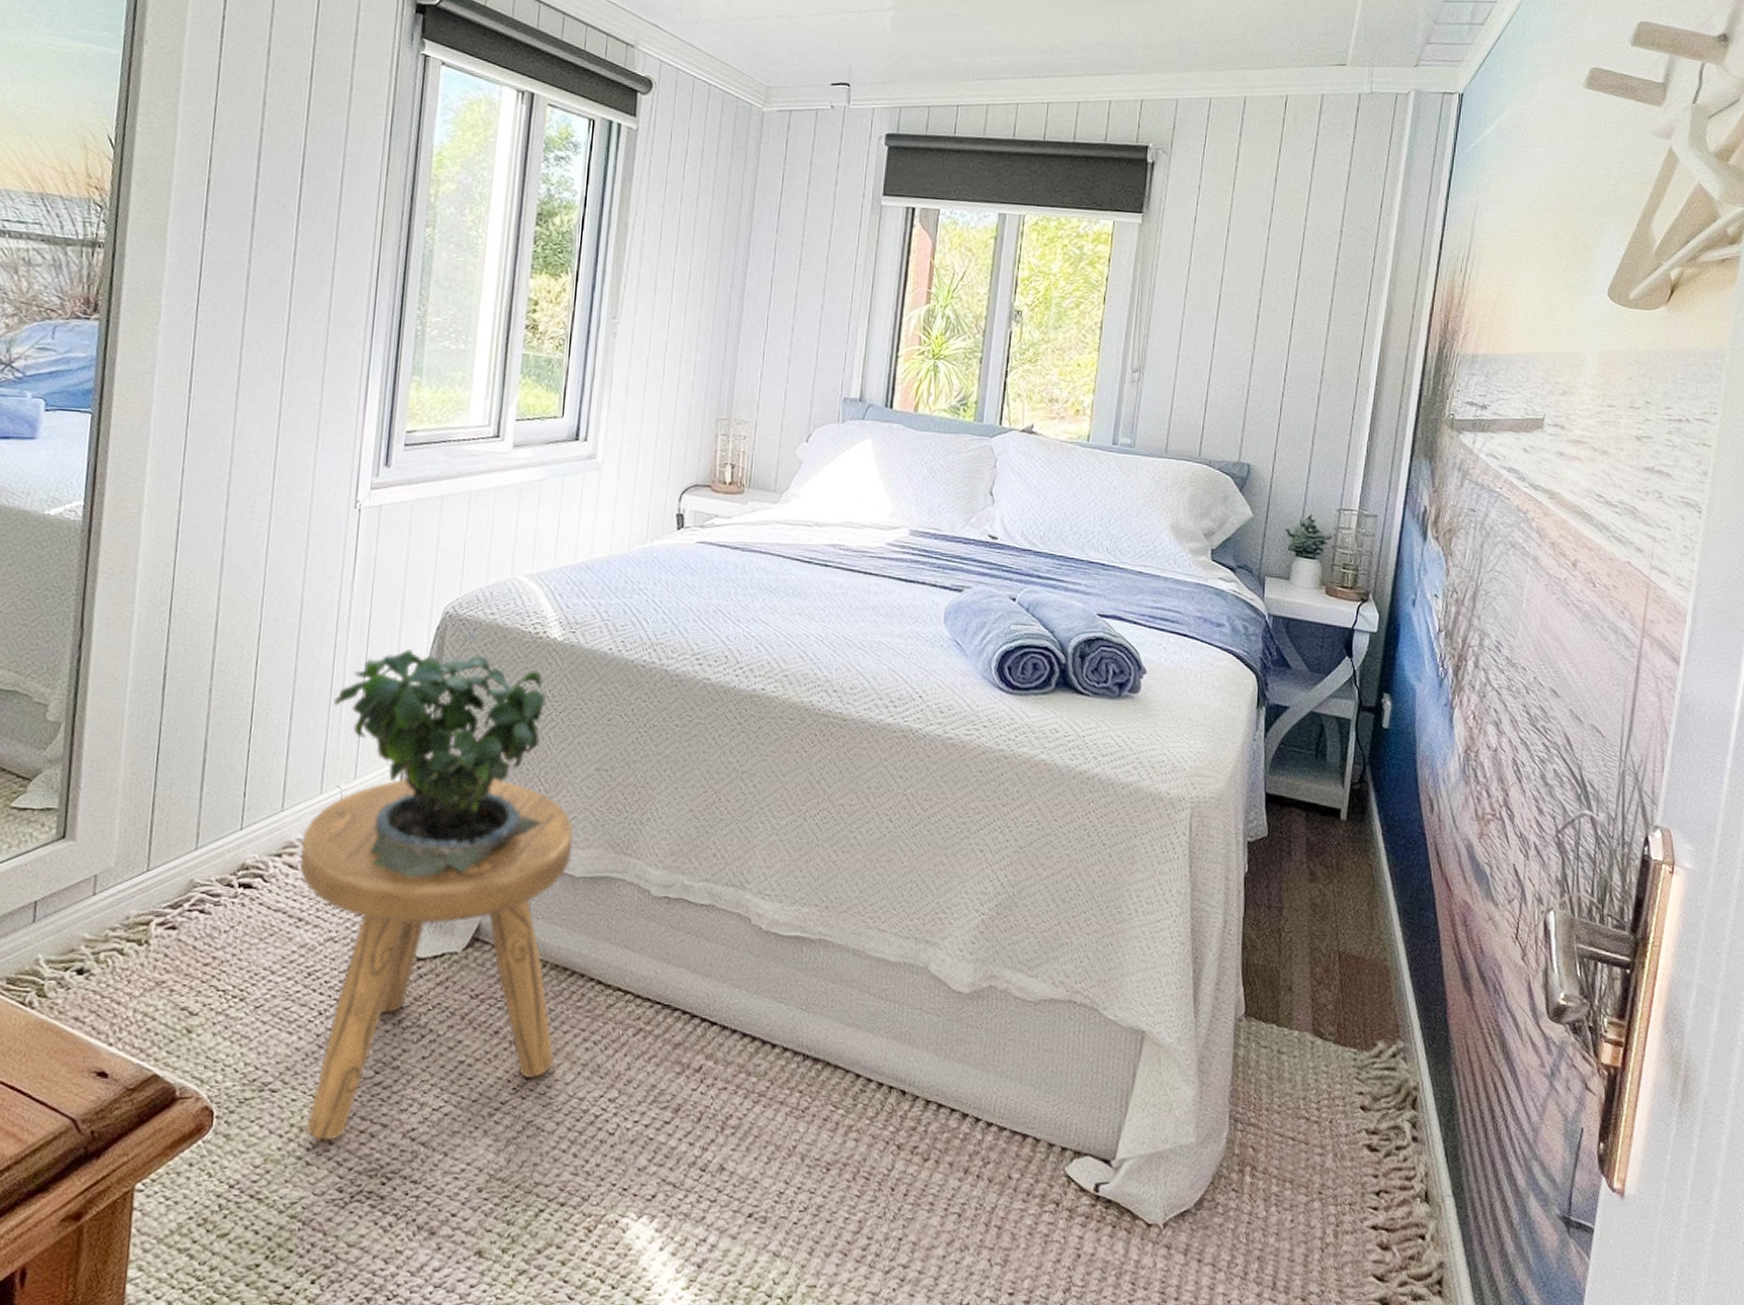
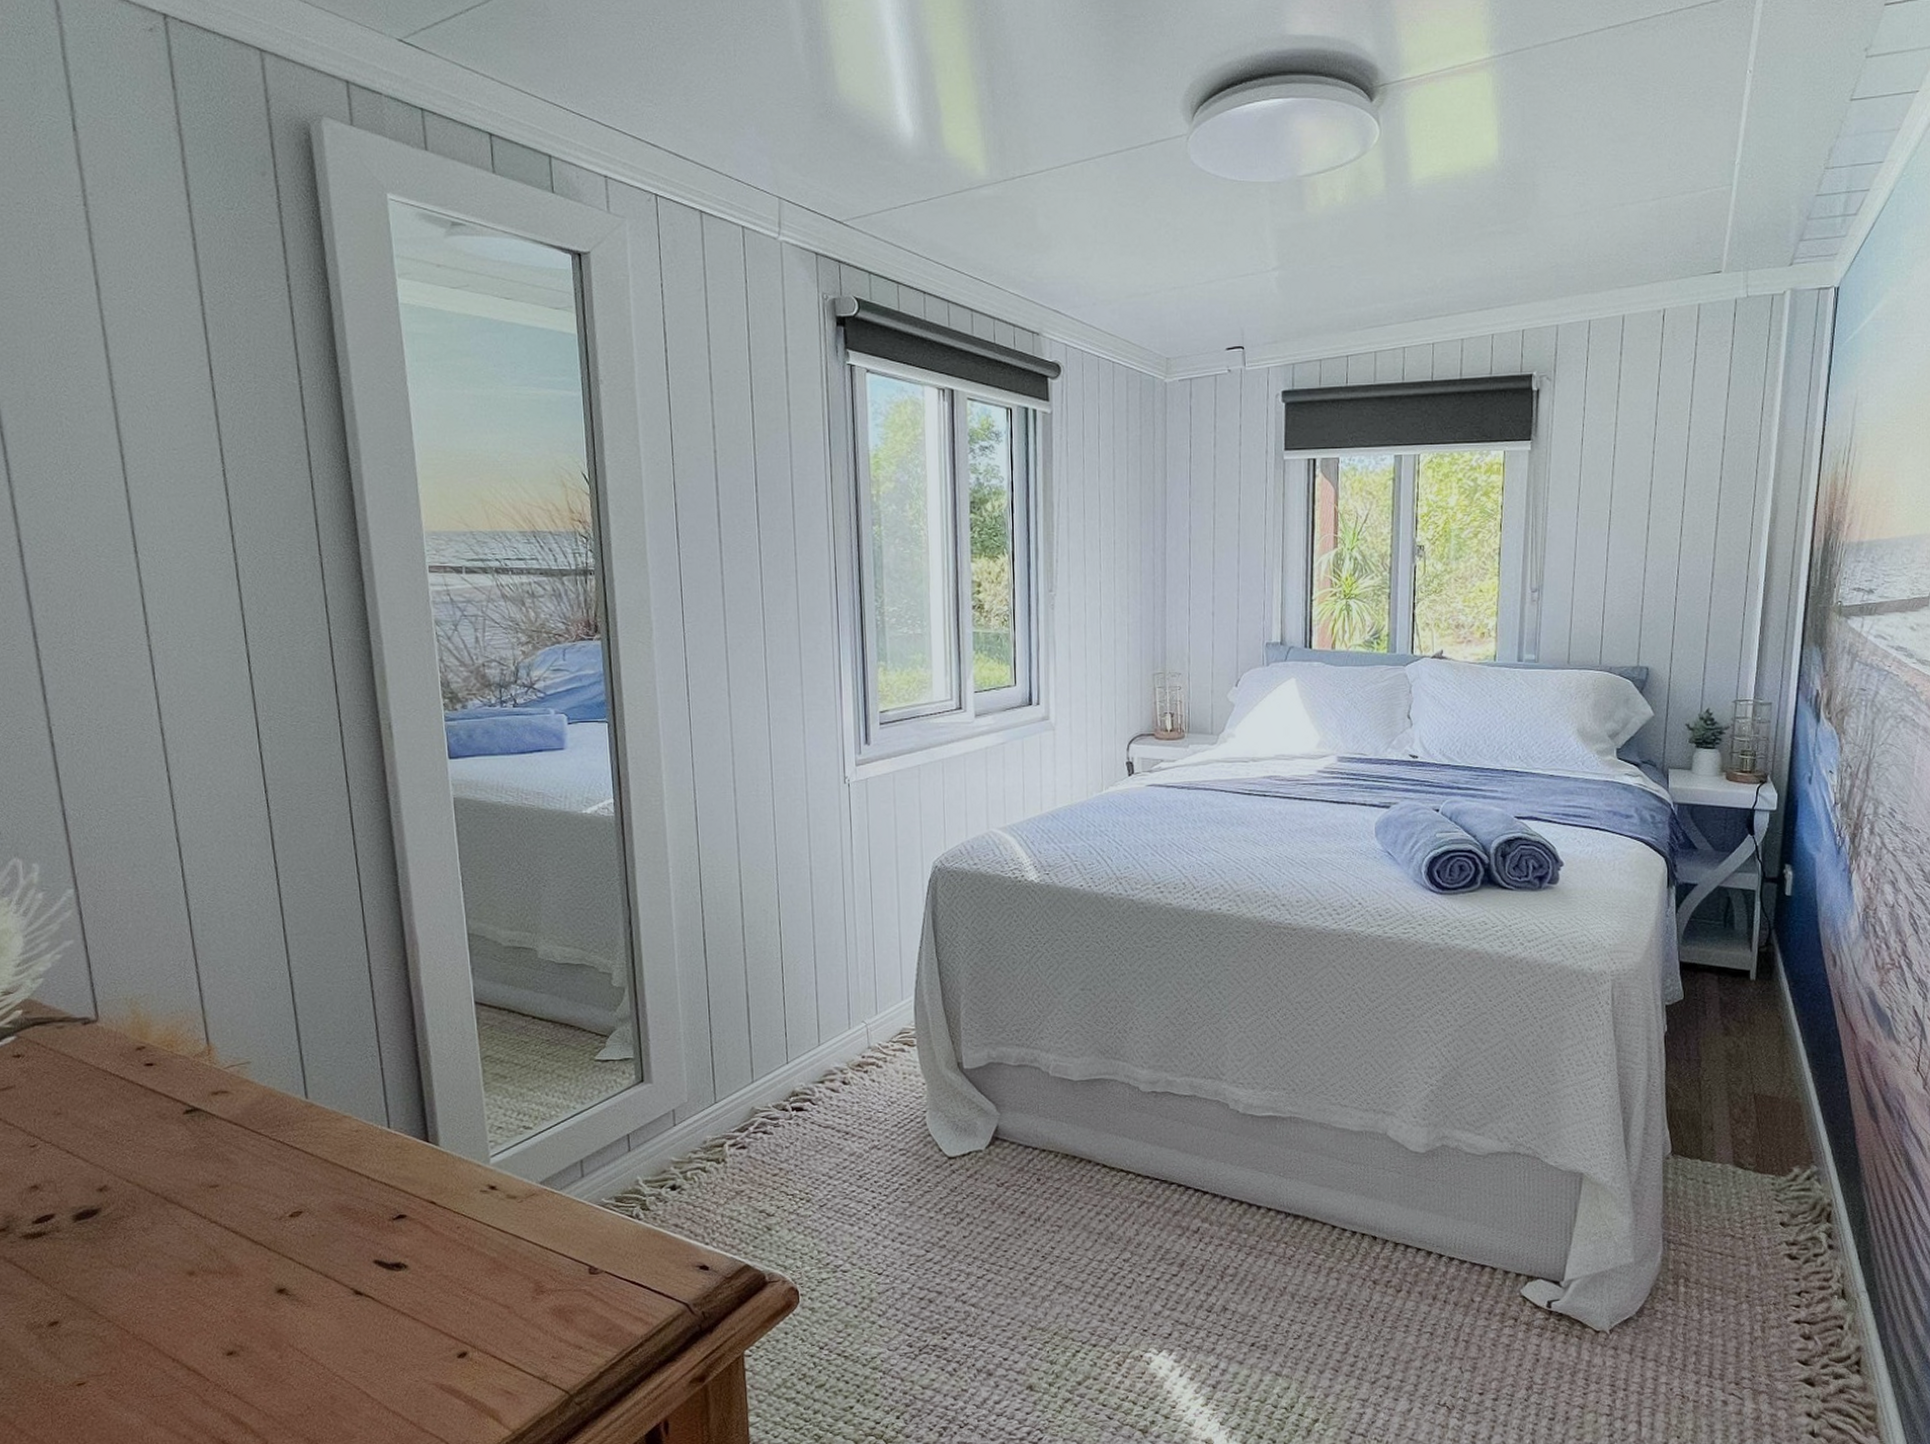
stool: present [299,779,573,1141] -> none [839,1005,1075,1308]
potted plant: present [333,633,546,877] -> none [849,883,1040,1092]

